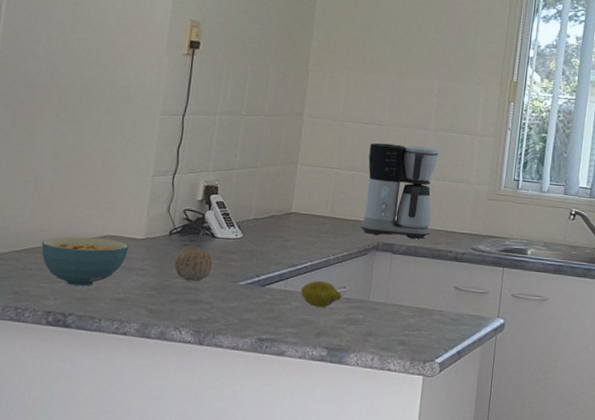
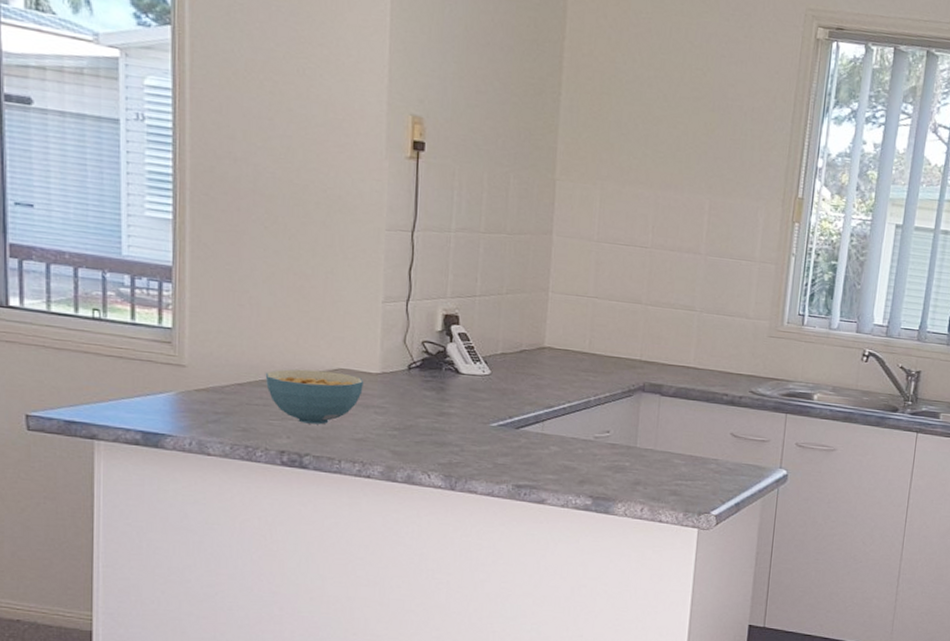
fruit: present [173,248,213,281] -> none [416,384,459,421]
fruit: present [300,280,342,307] -> none [559,423,606,453]
coffee maker: present [360,143,440,239] -> none [623,268,712,380]

